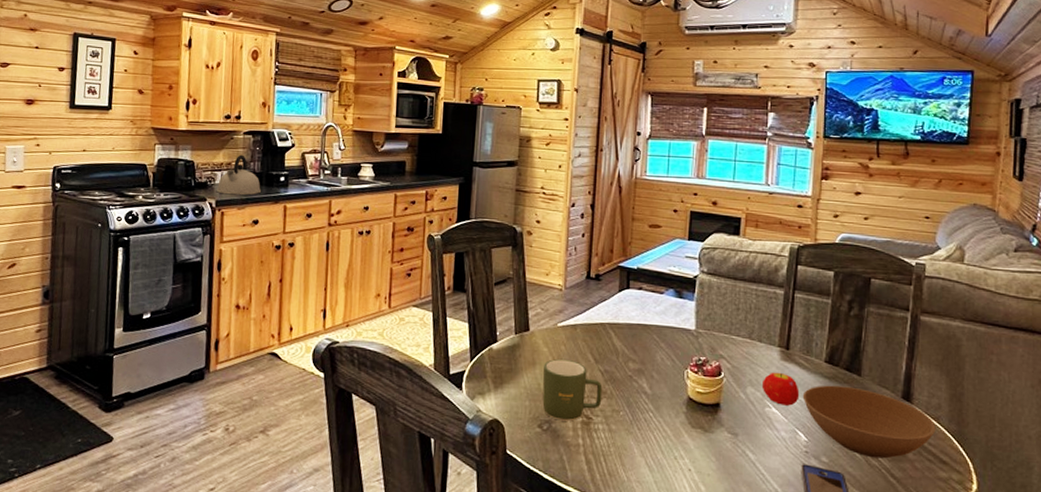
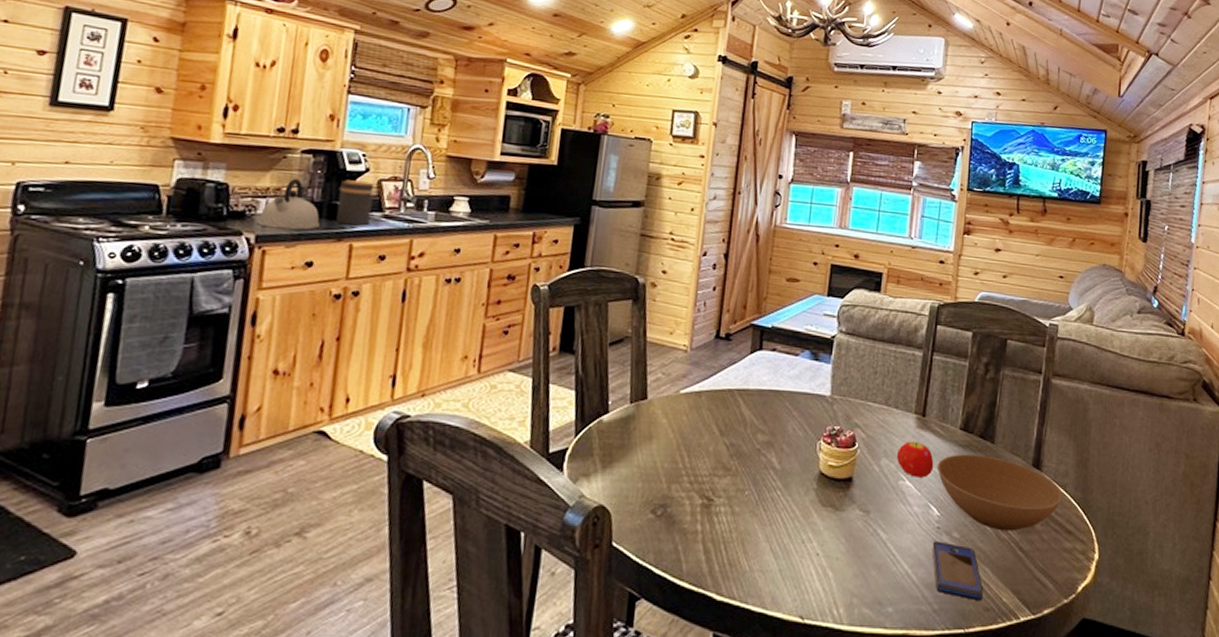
cylinder: none [272,154,300,191] -> present [336,180,375,226]
mug: present [542,358,603,422] -> none [657,431,727,505]

